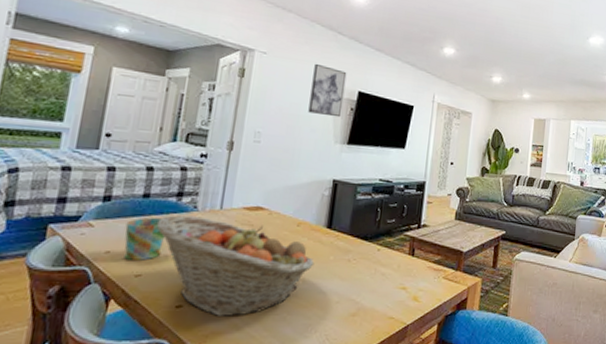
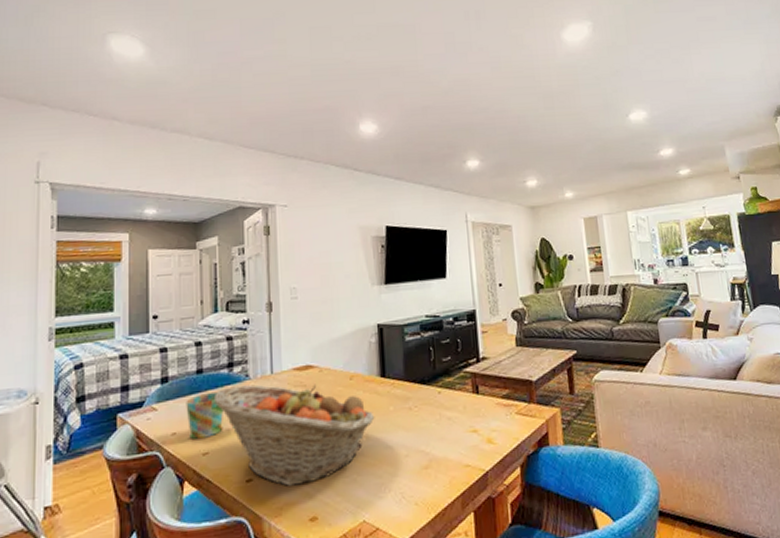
wall art: present [308,63,347,118] -> none [336,206,373,259]

